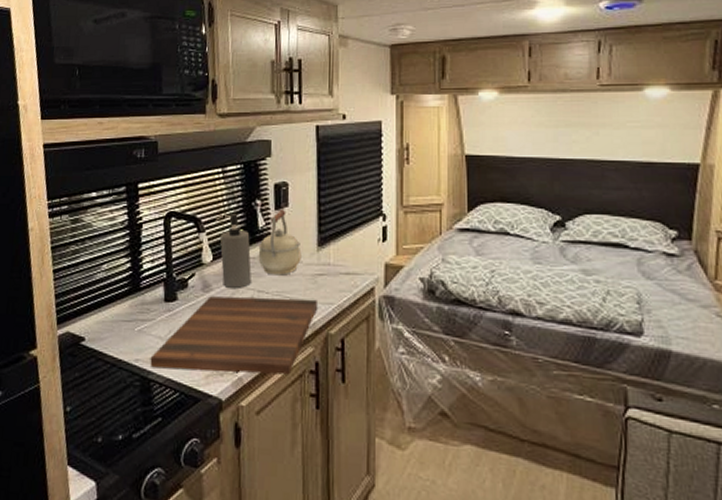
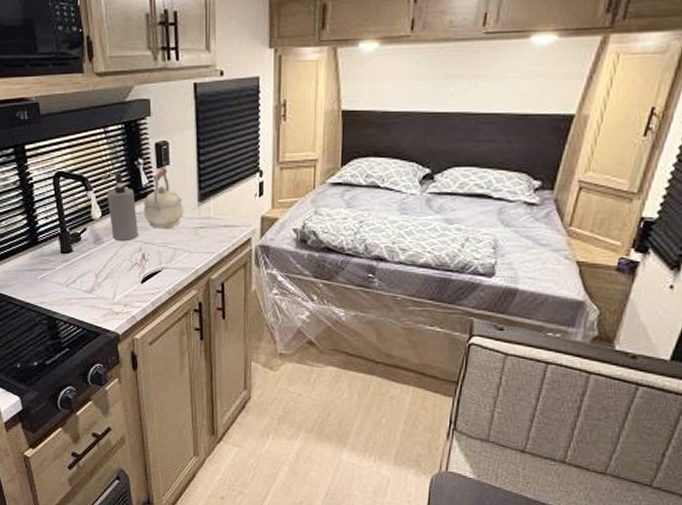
cutting board: present [150,296,319,375] -> none [54,248,200,313]

